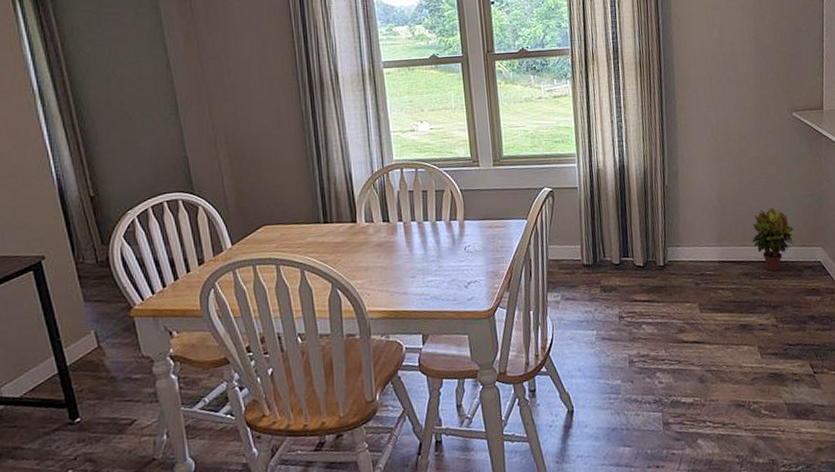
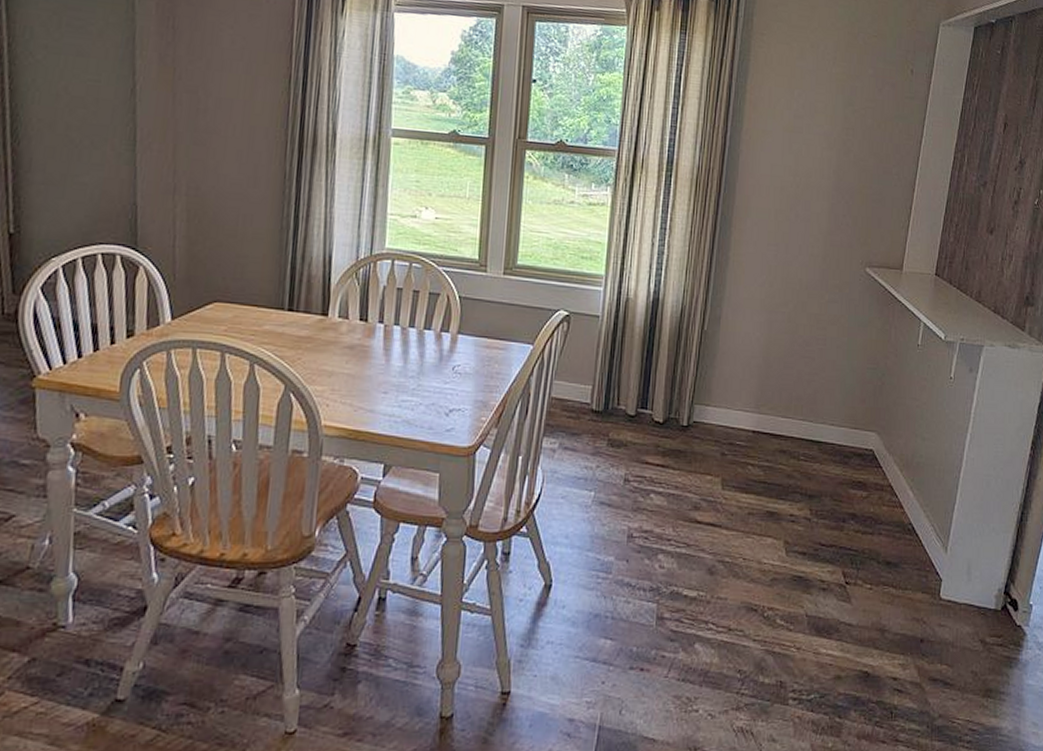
potted plant: present [752,207,796,272] -> none [796,376,847,453]

